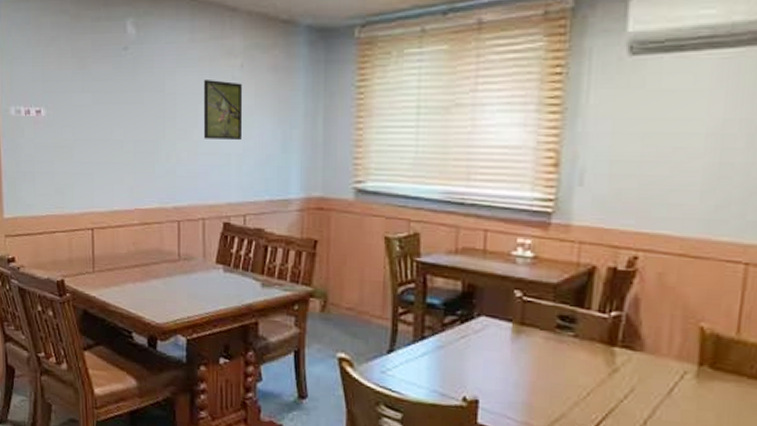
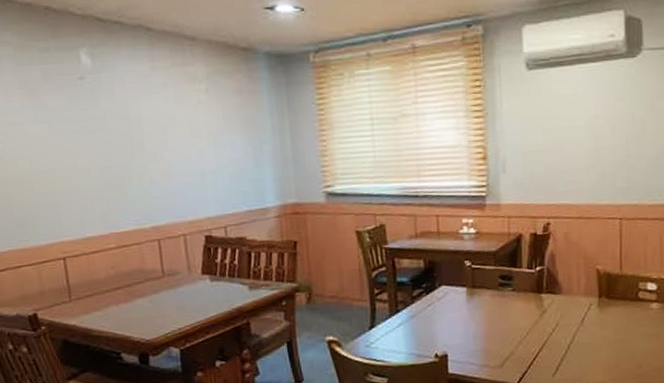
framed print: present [203,80,243,141] -> none [169,104,215,160]

